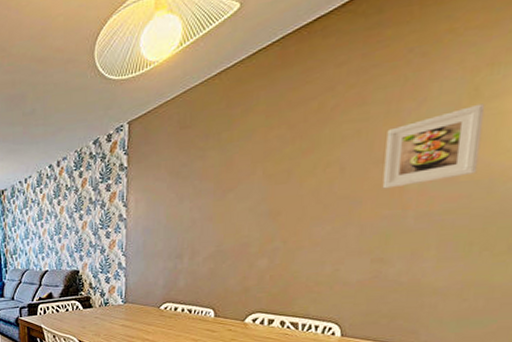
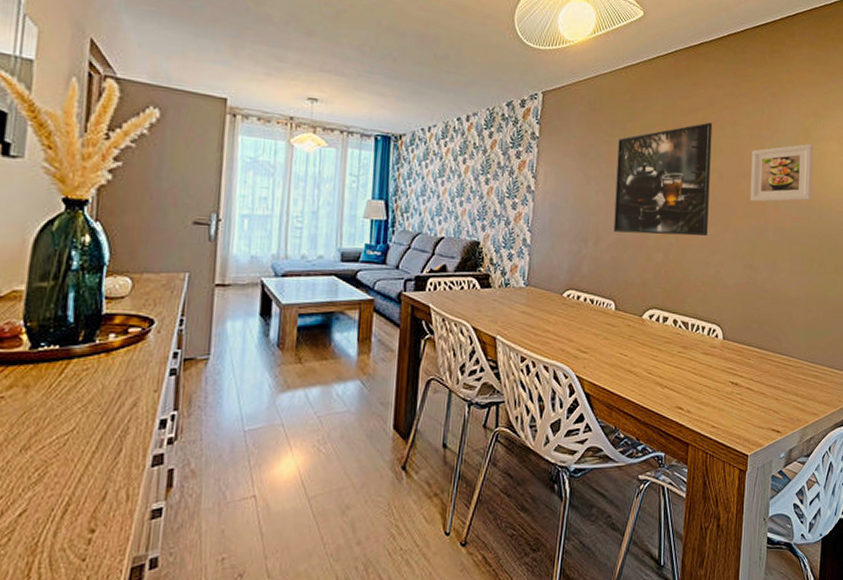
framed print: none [210,109,332,245] -> present [613,122,713,237]

